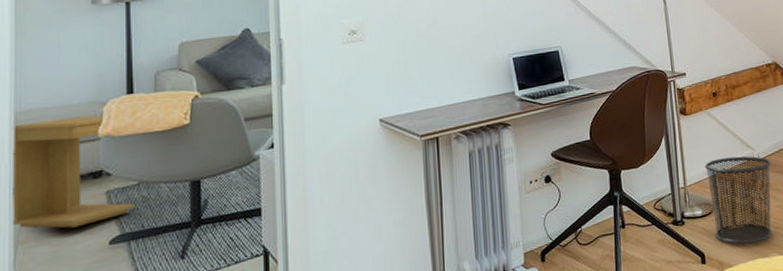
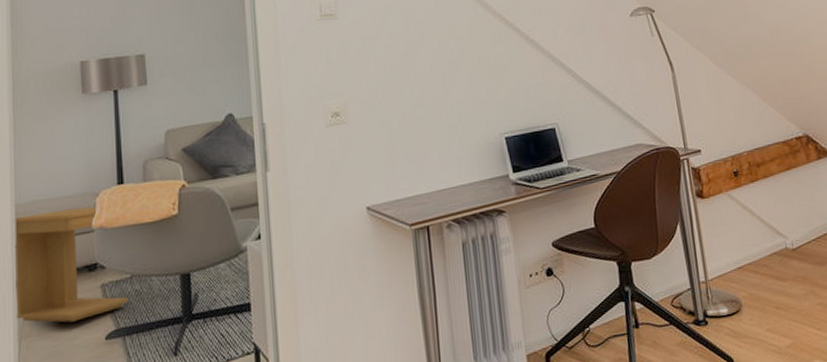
waste bin: present [704,156,773,244] -> none [727,245,815,348]

